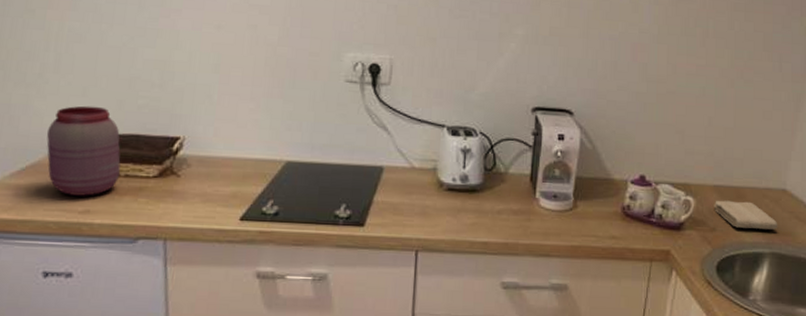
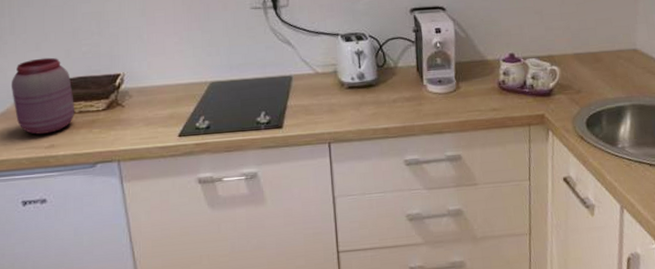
washcloth: present [713,200,778,230] -> none [576,63,635,87]

